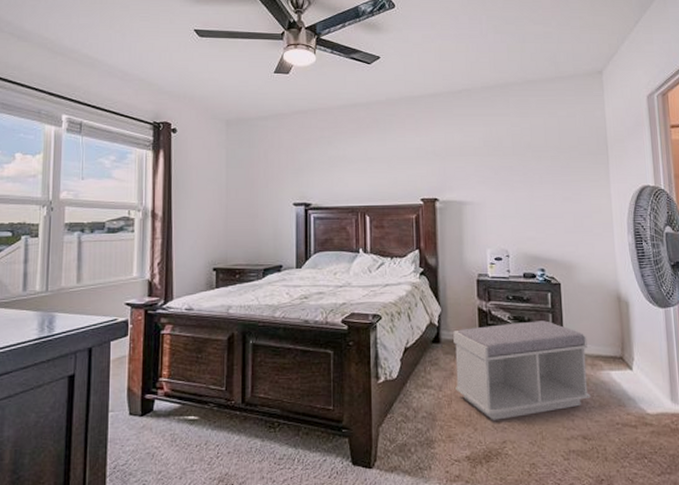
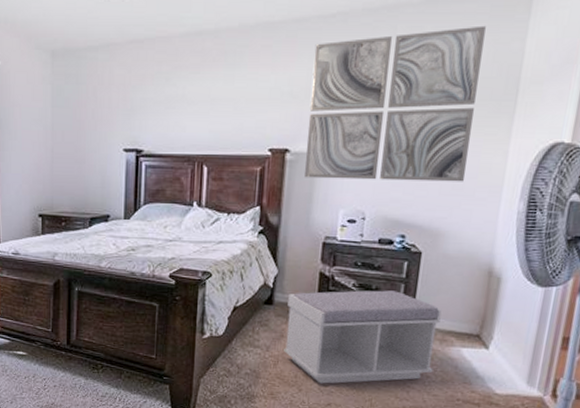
wall art: none [448,99,583,223] -> present [303,25,486,182]

